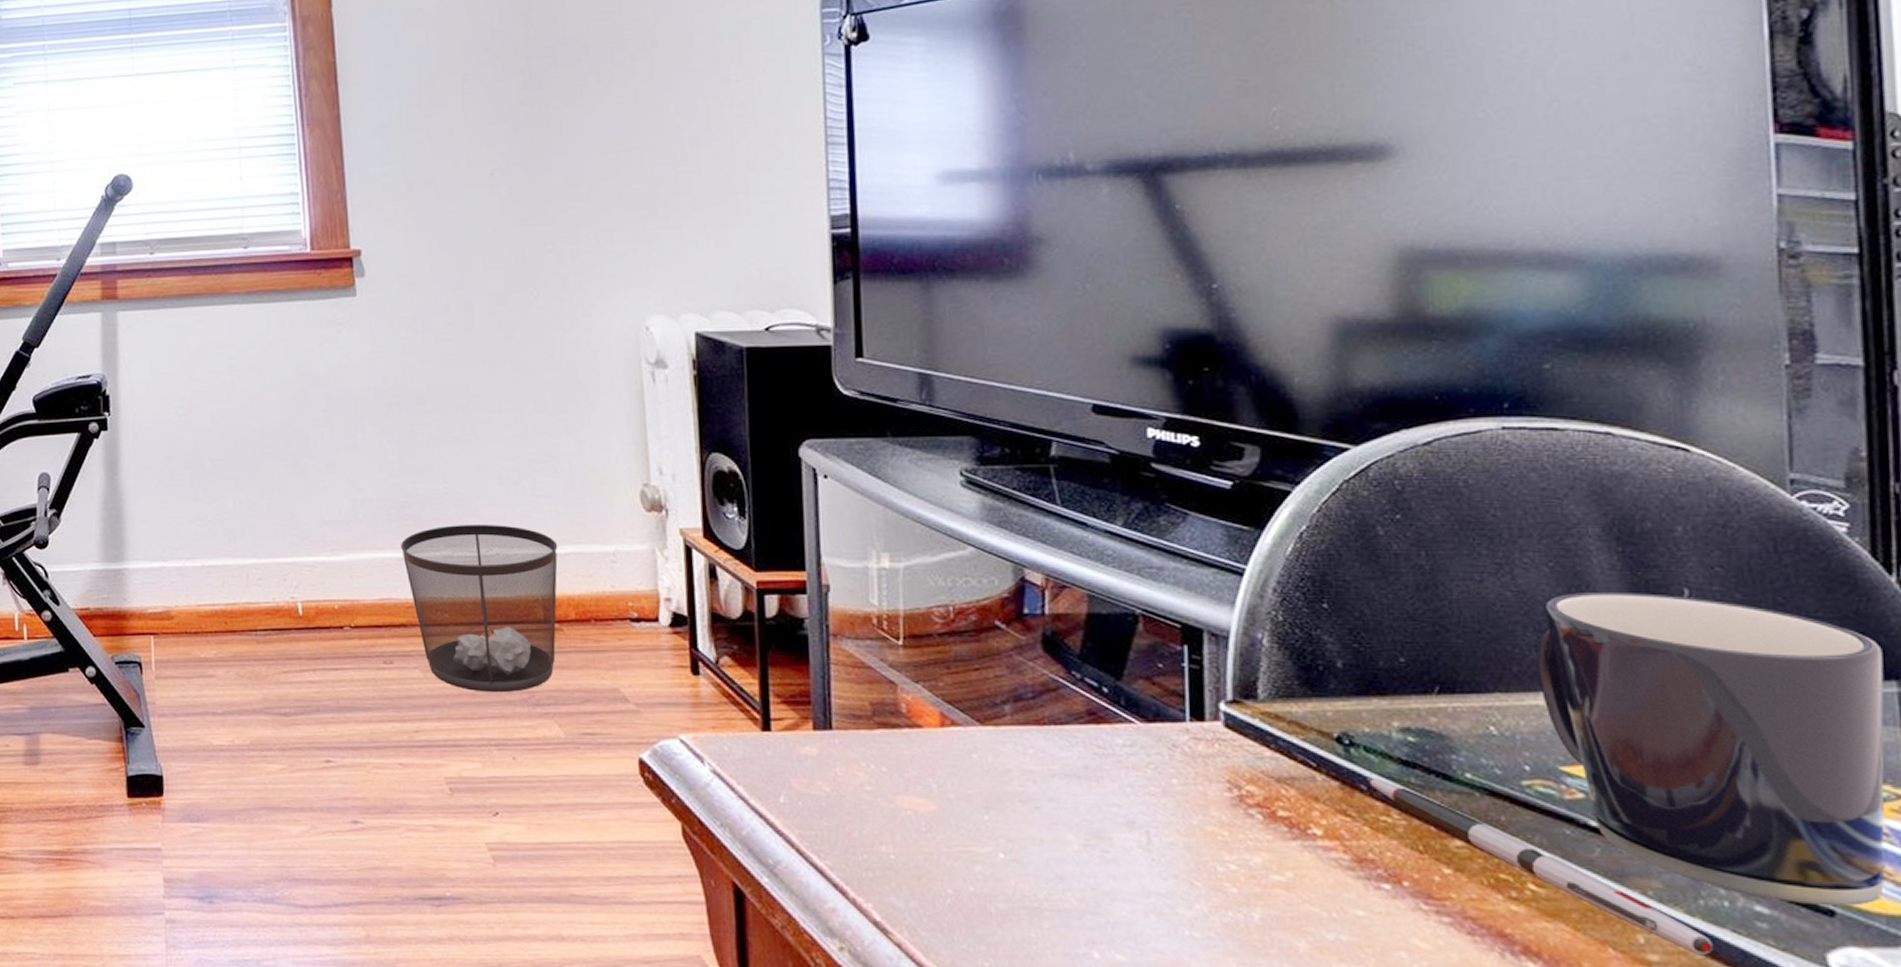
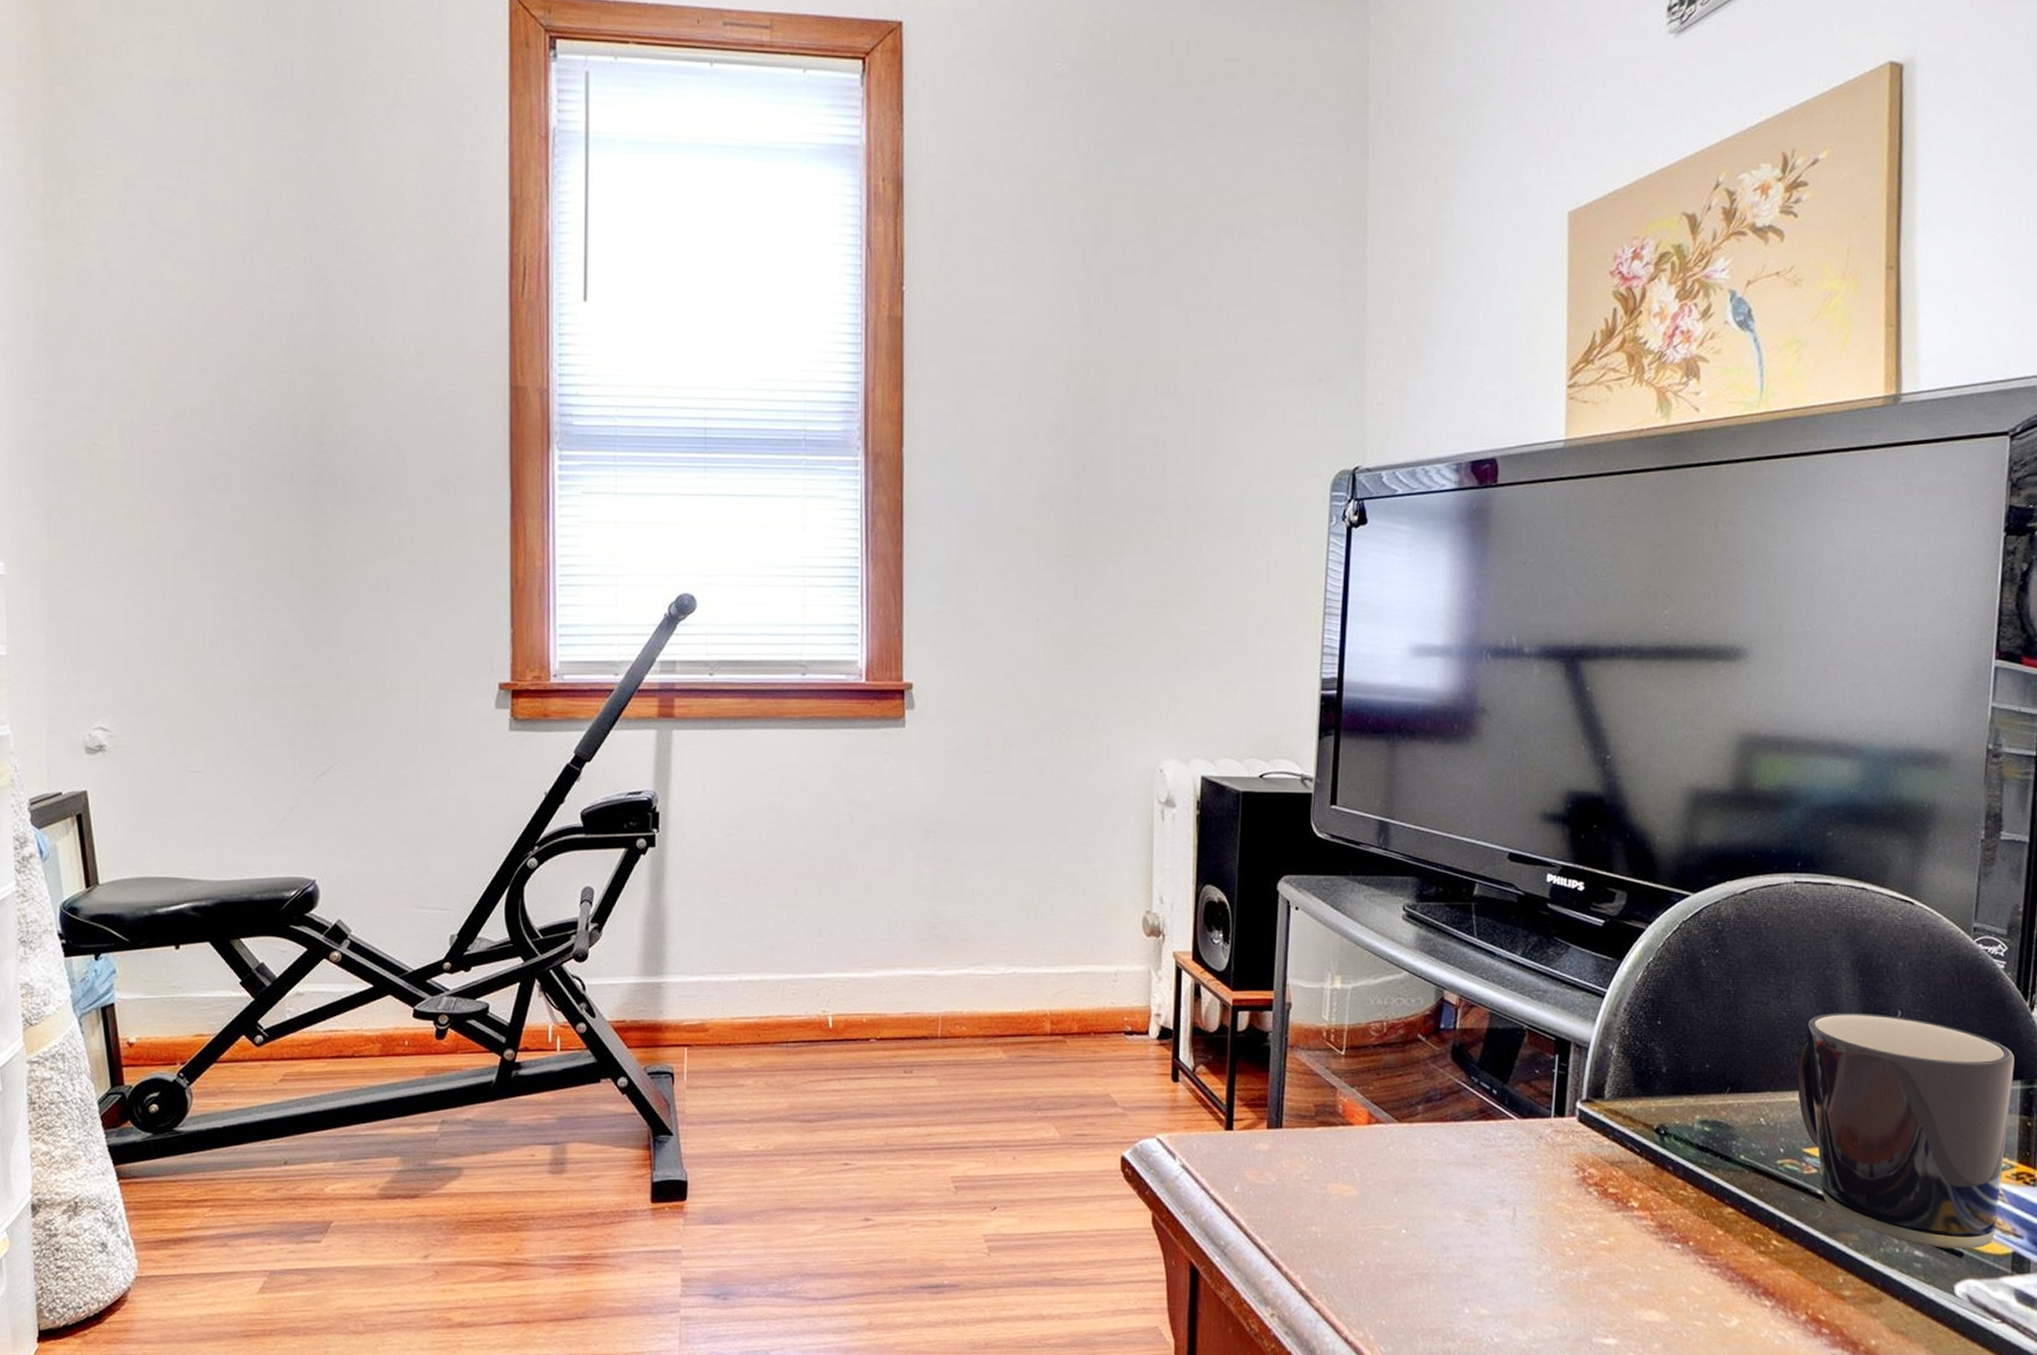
waste bin: present [400,525,558,693] -> none [927,945,1068,1099]
pen: present [1365,777,1713,954] -> none [1672,1160,1885,1289]

